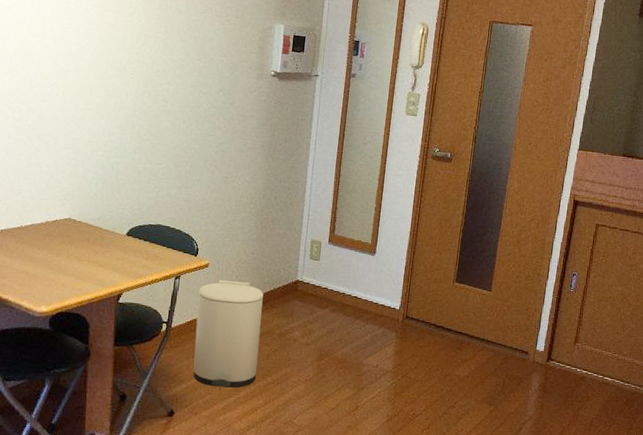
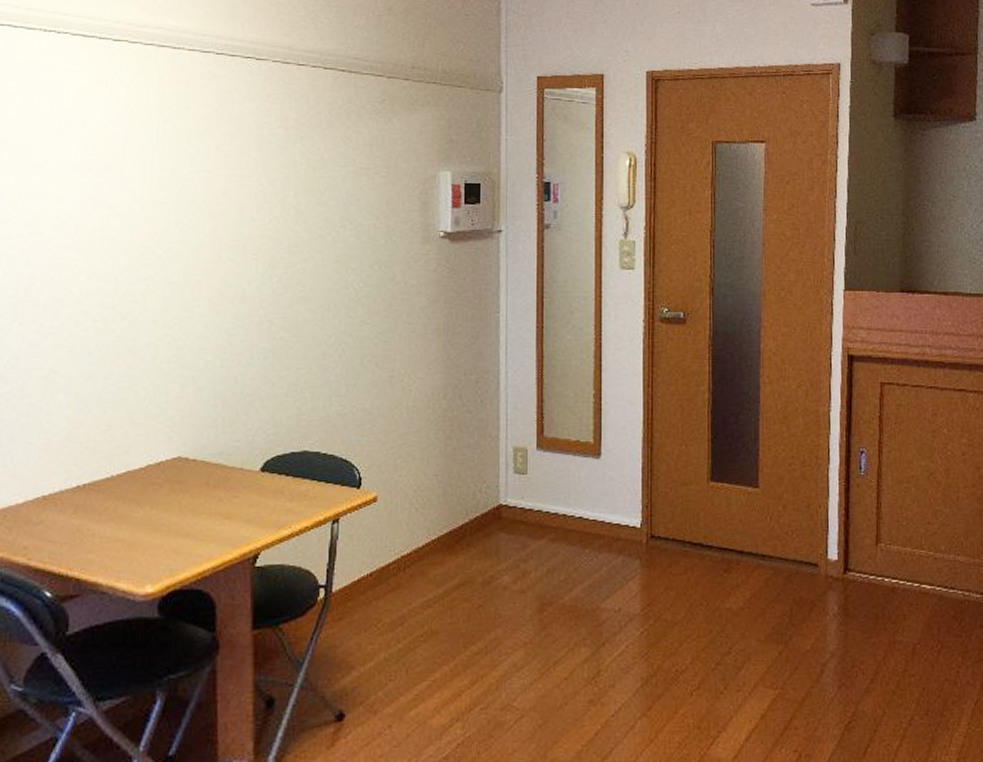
pedal bin: present [193,280,264,388] -> none [366,516,457,669]

